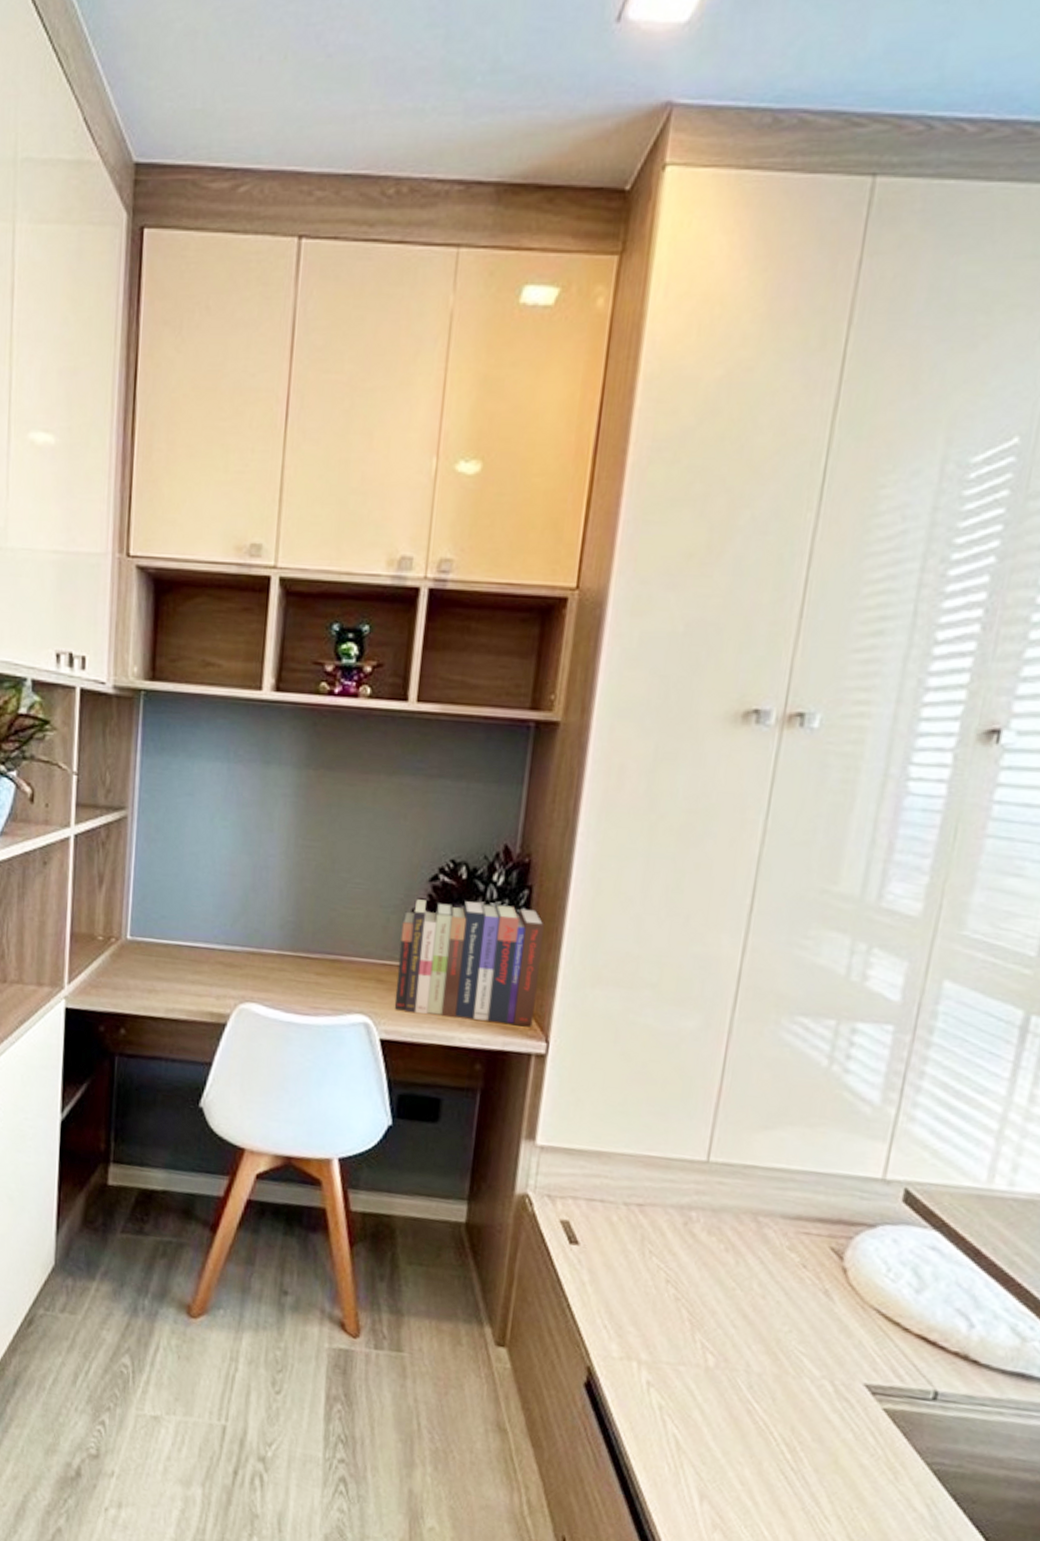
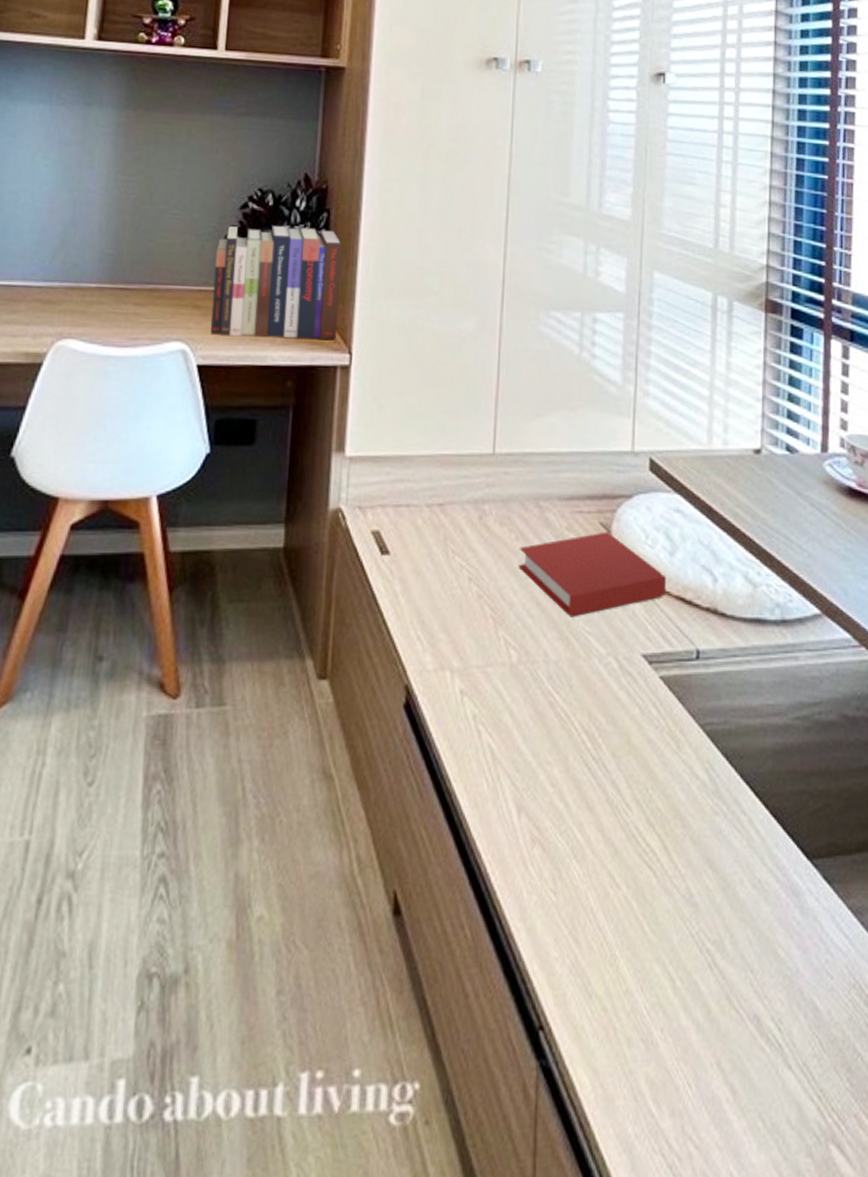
book: none [725,1257,908,1336] -> present [518,531,667,617]

